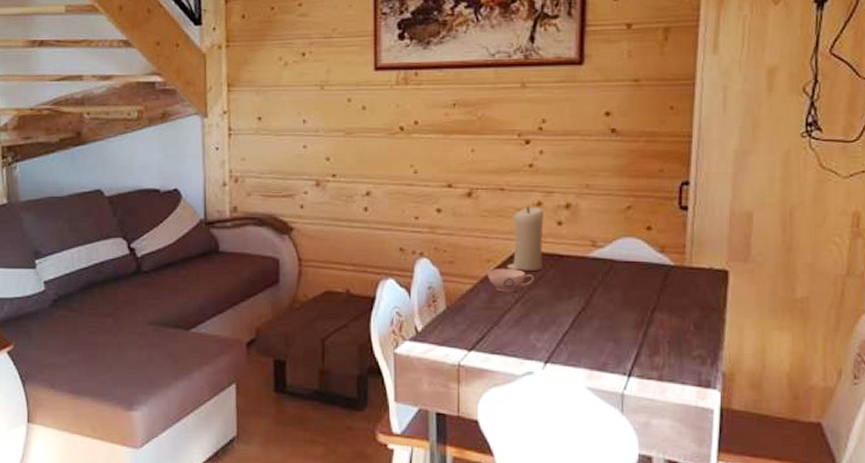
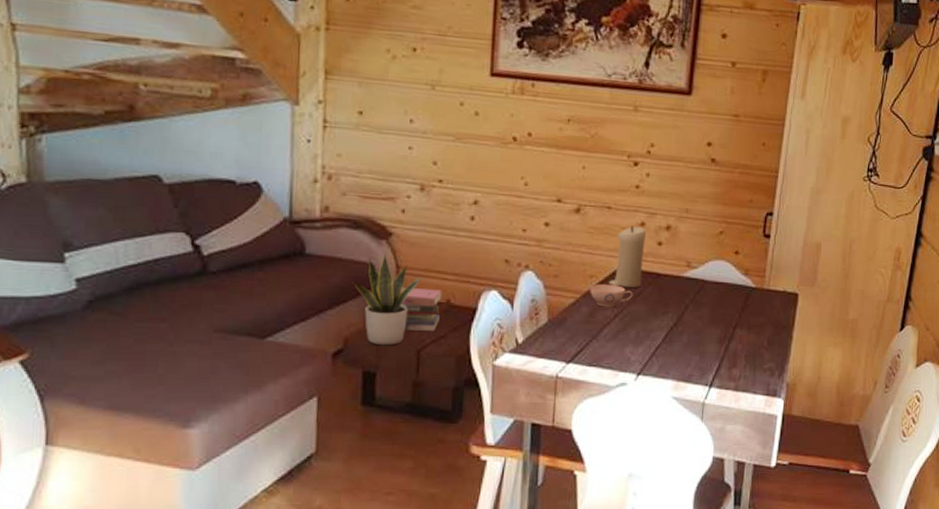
potted plant: none [260,248,324,336] -> present [352,253,424,346]
books: none [303,278,342,320] -> present [400,287,442,331]

